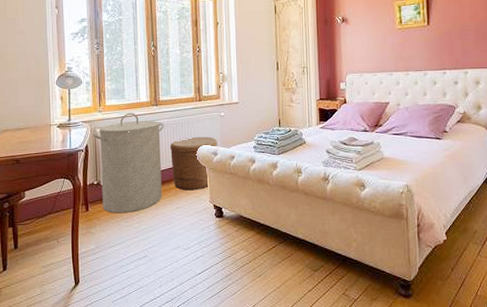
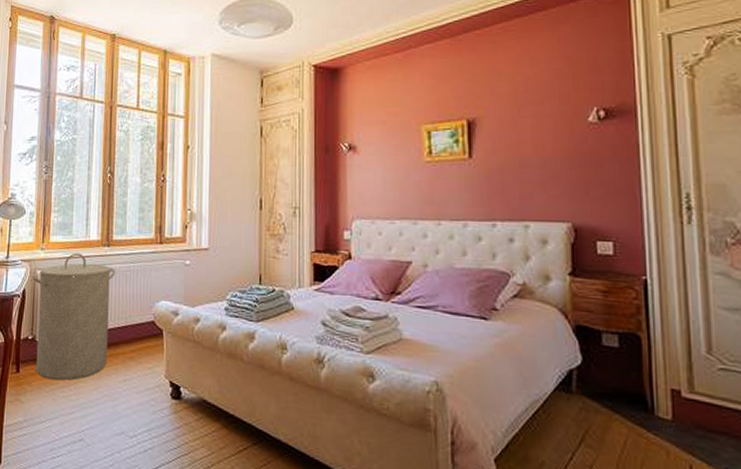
basket: present [170,136,218,191] -> none [121,289,179,360]

